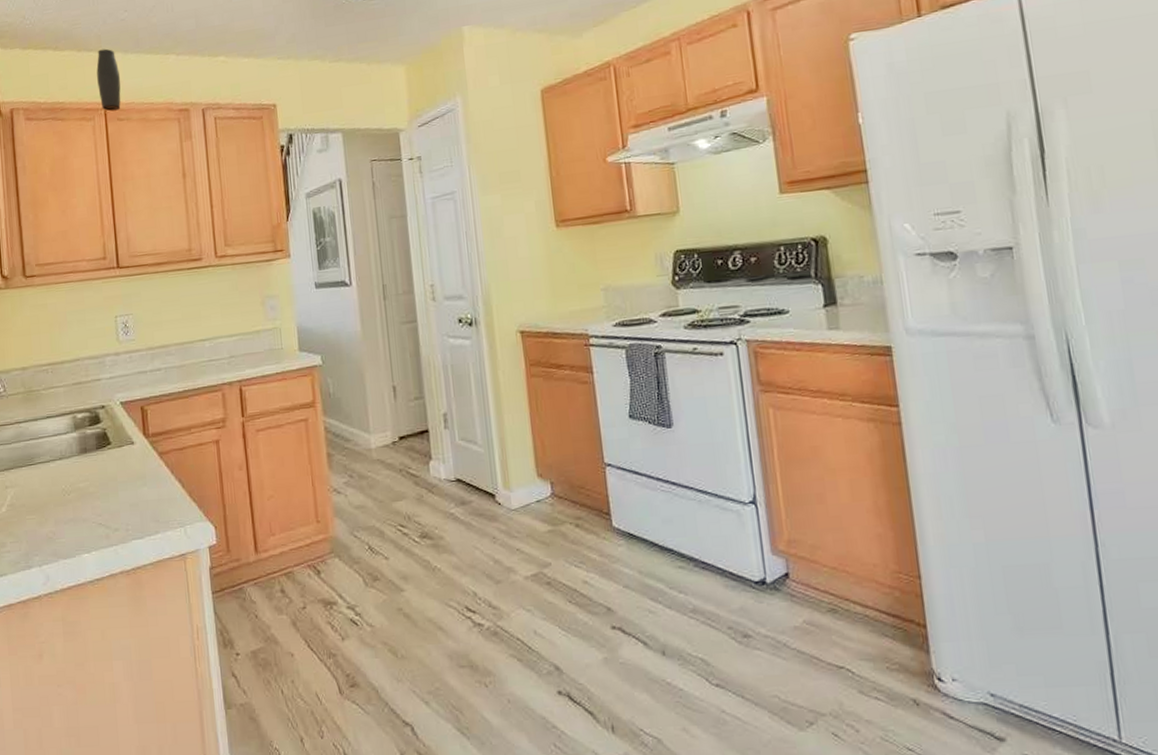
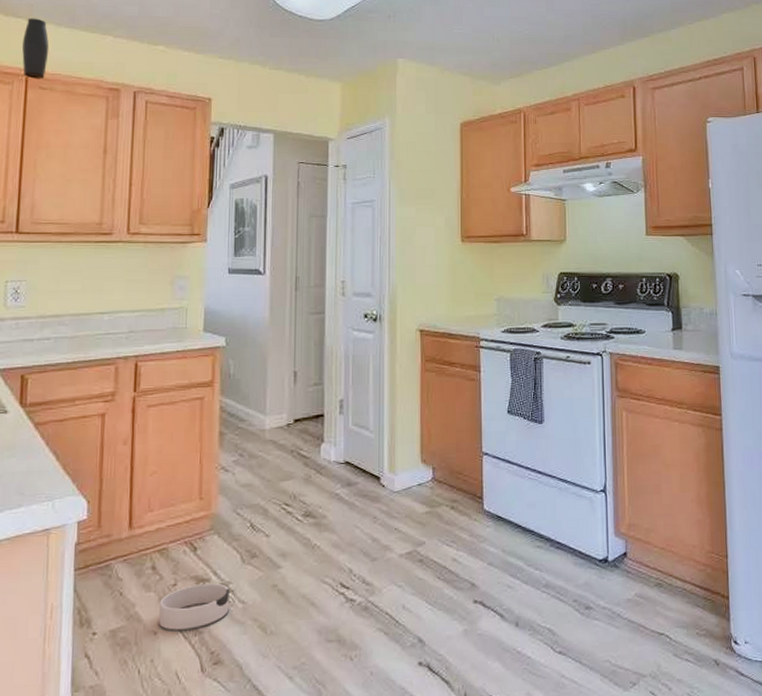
pet bowl: none [292,606,359,654] -> present [159,583,230,632]

